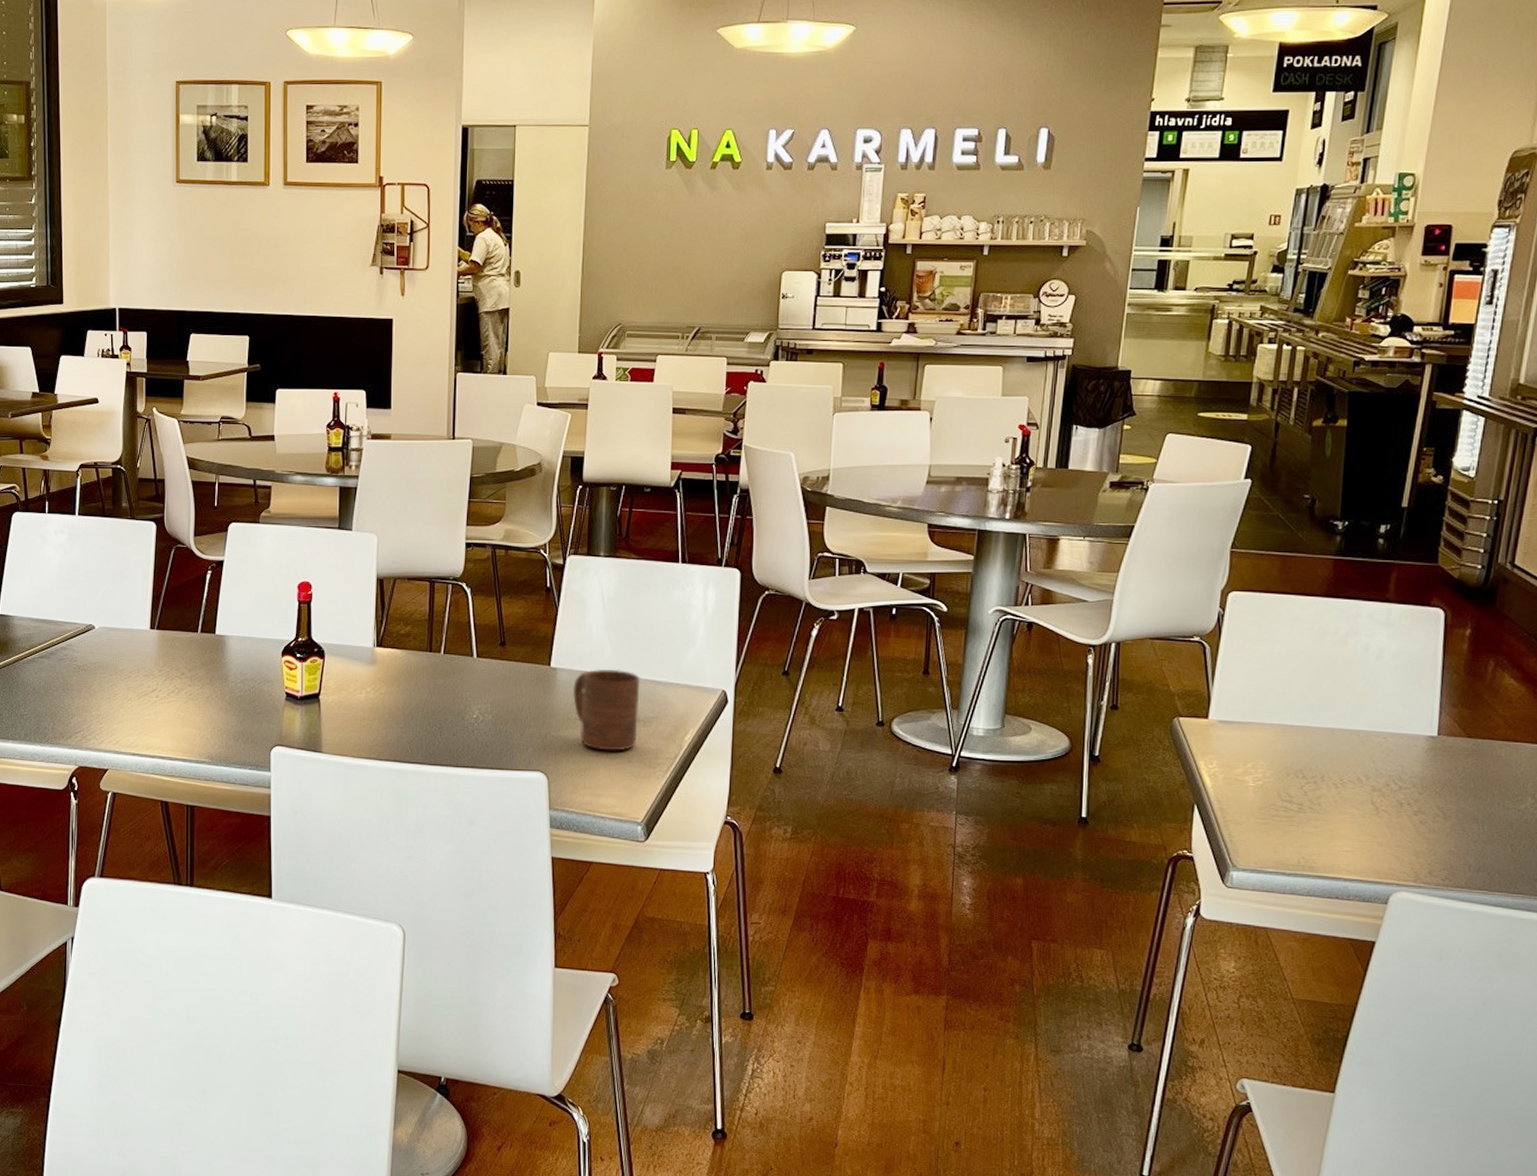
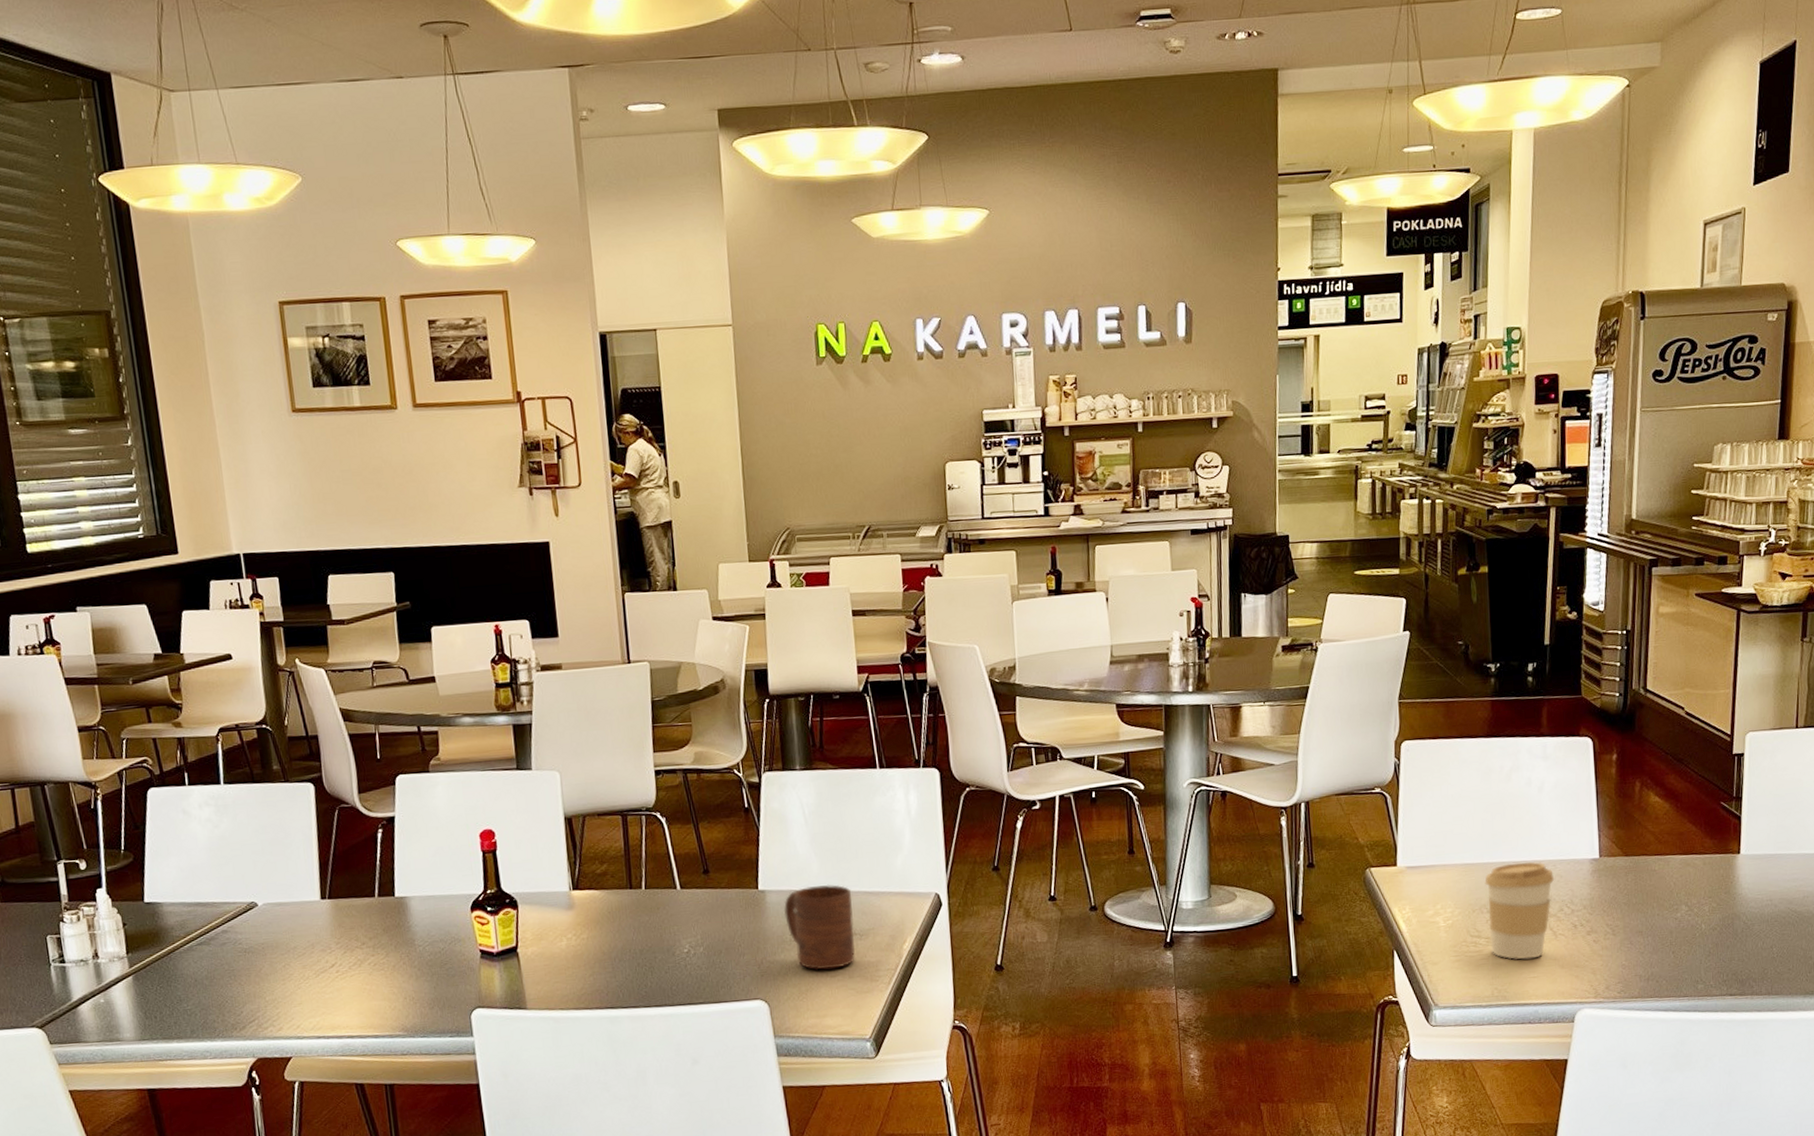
coffee cup: none [1302,730,1383,832] -> present [1484,862,1554,960]

